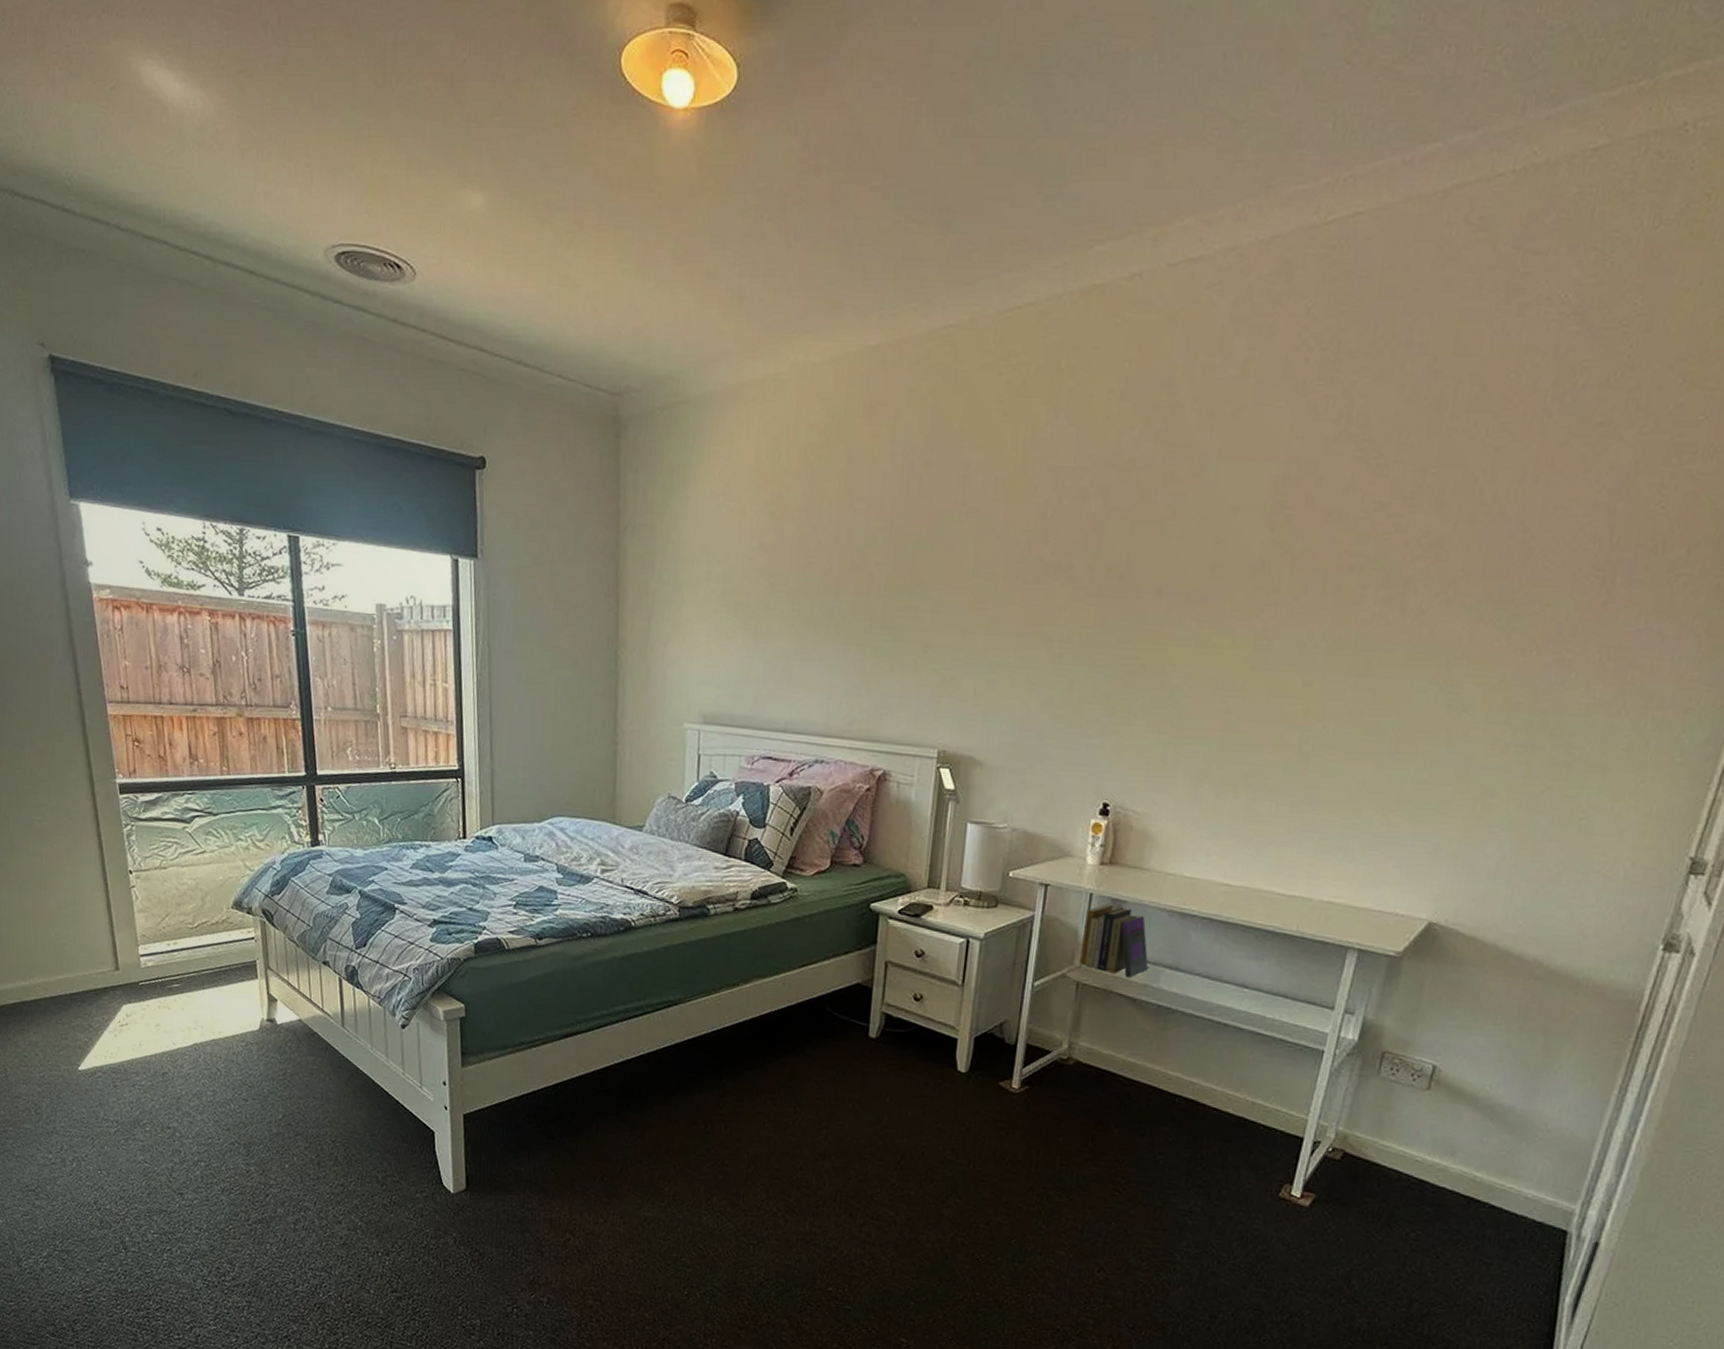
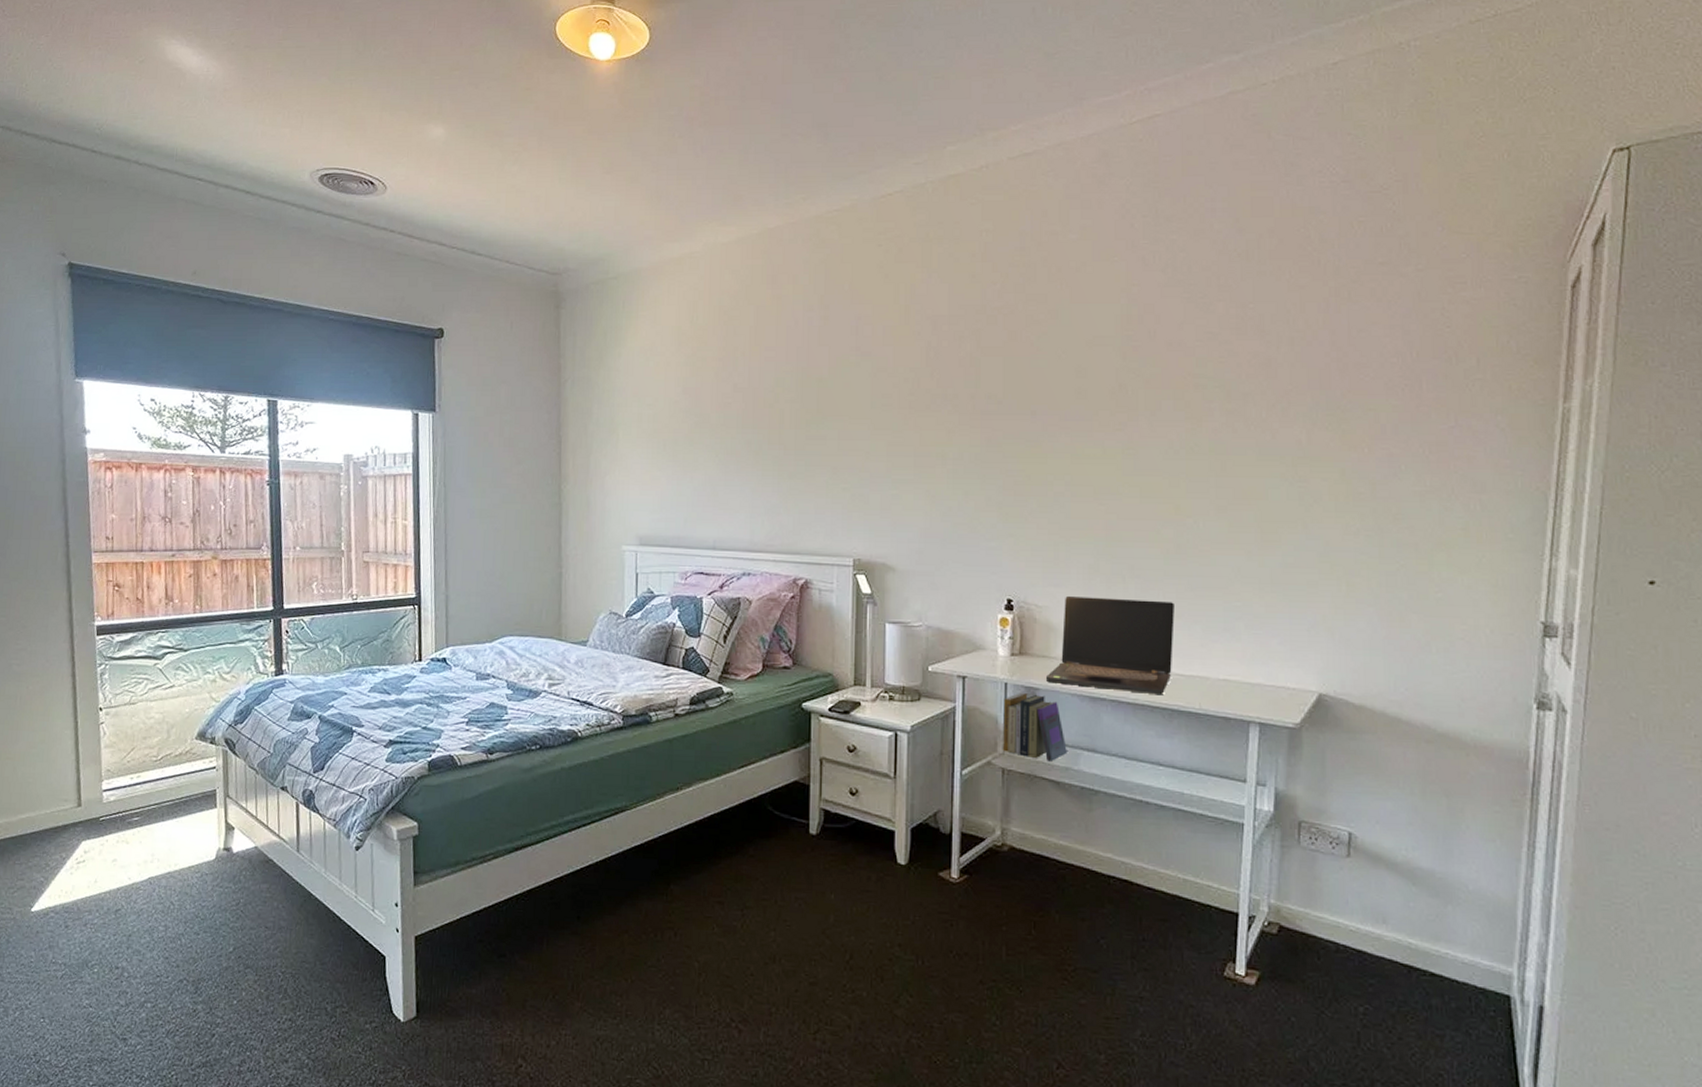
laptop: none [1135,802,1287,915] -> present [1047,595,1175,695]

